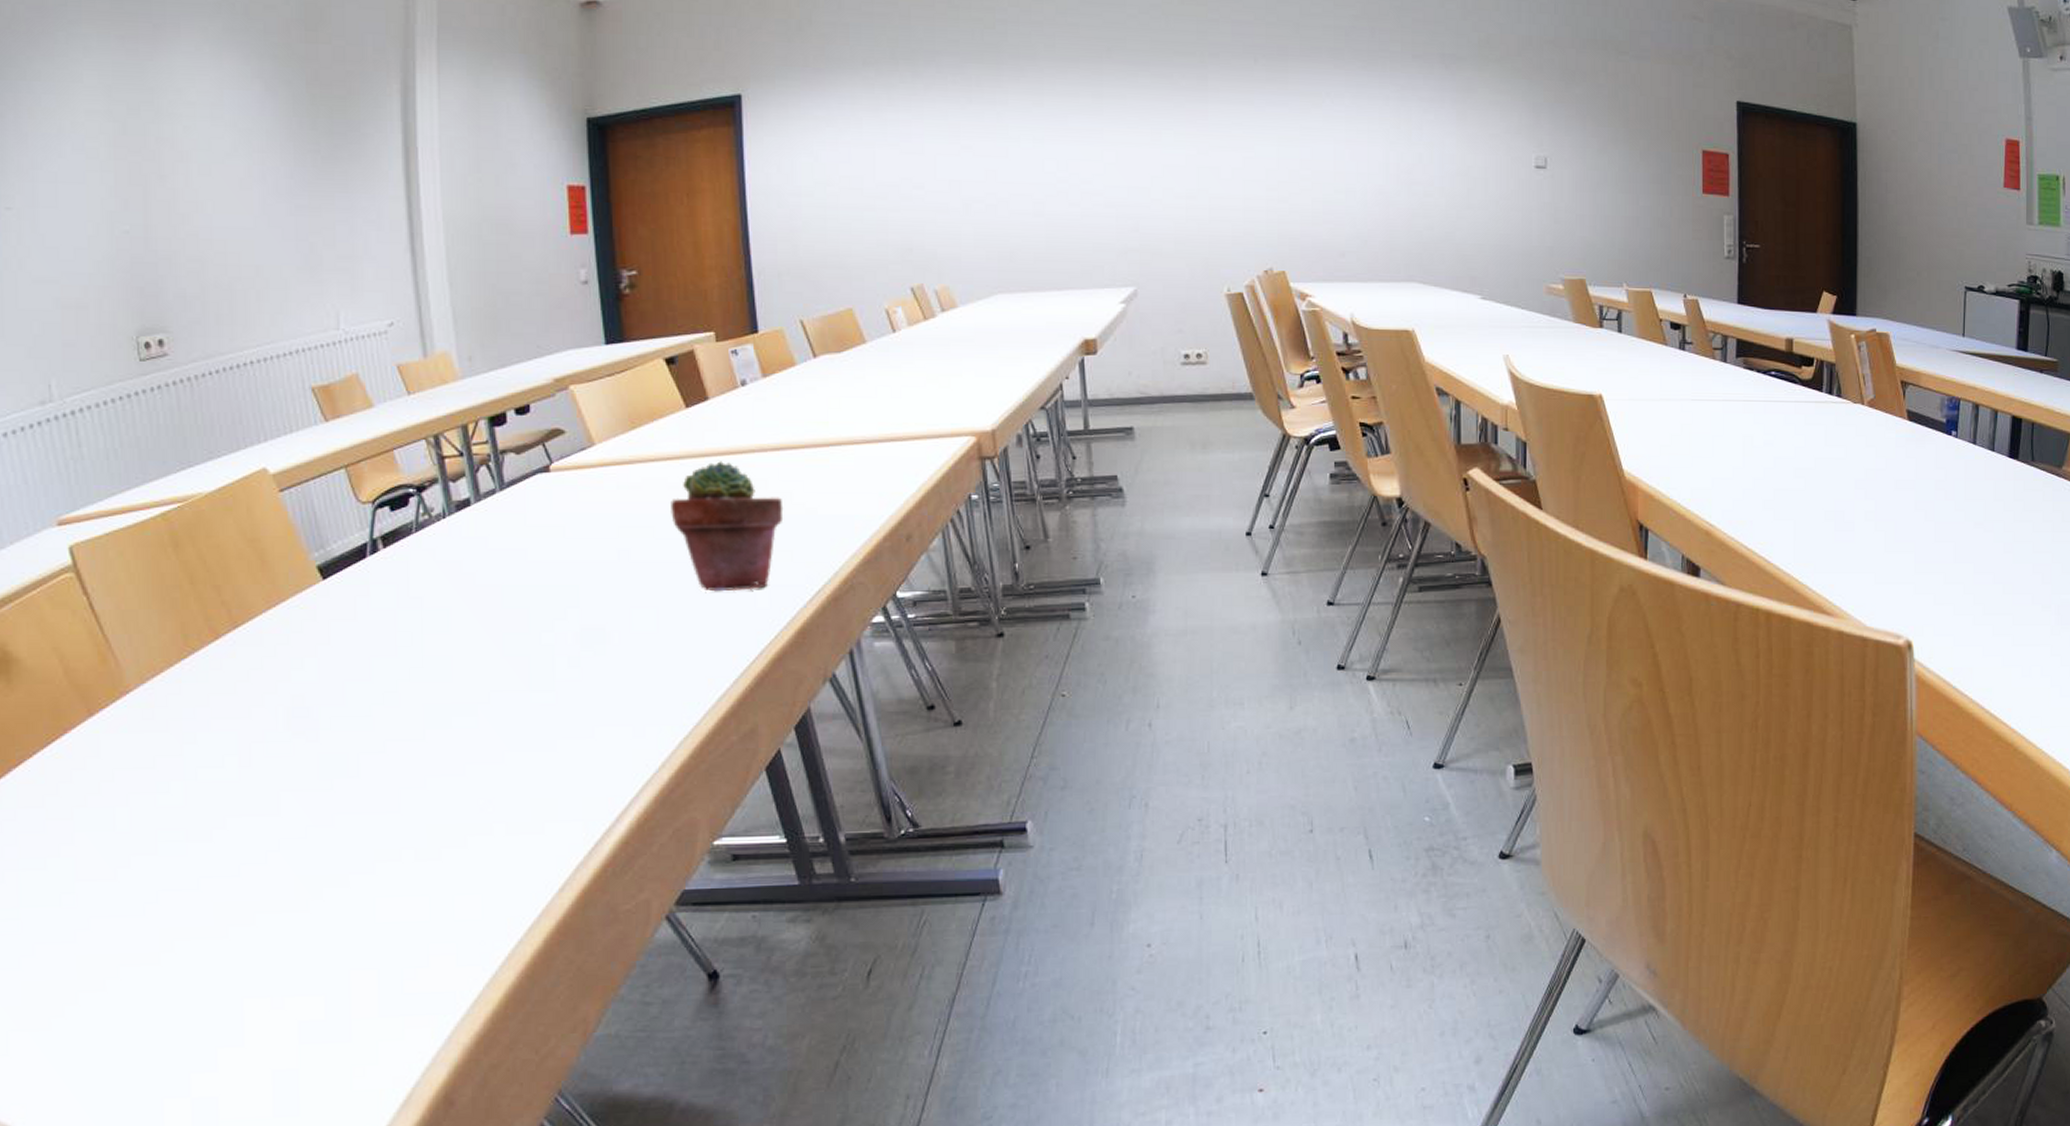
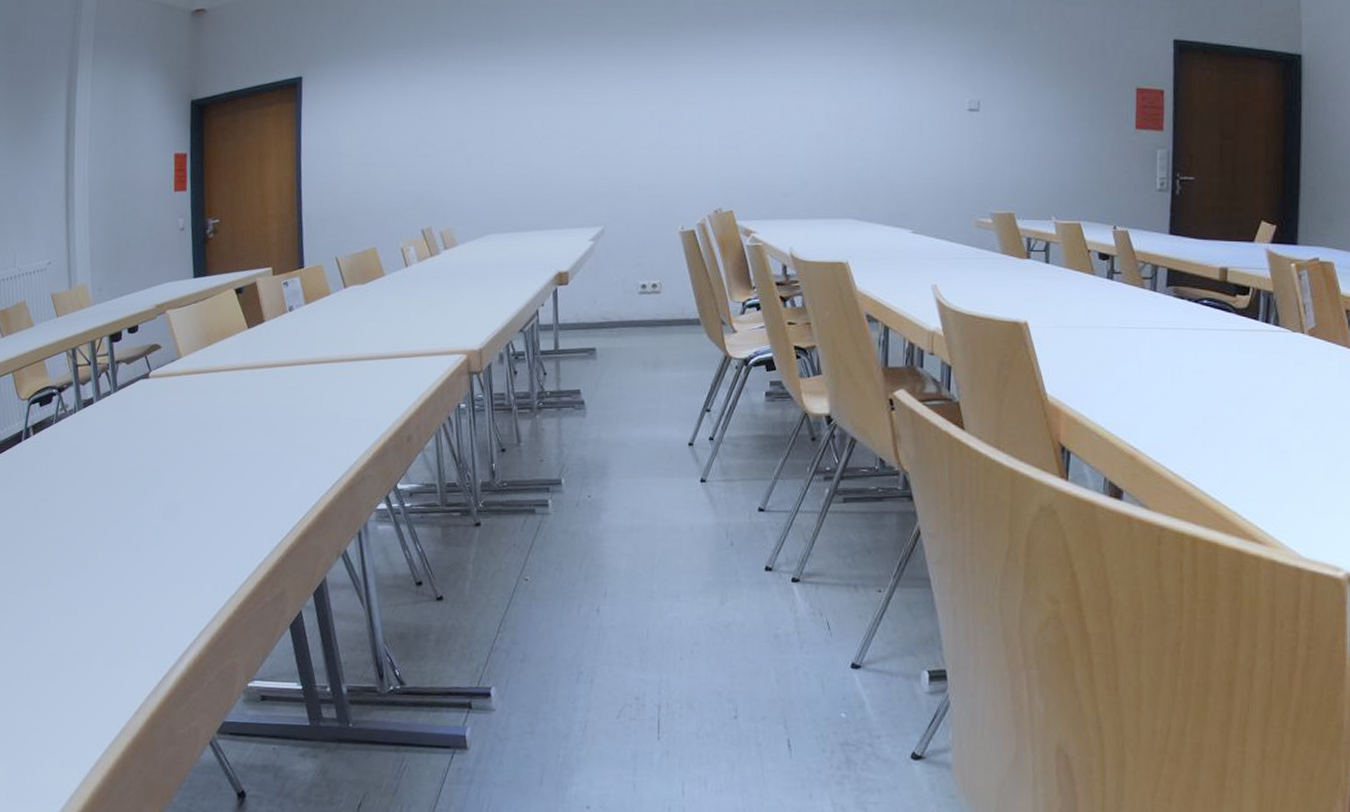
potted succulent: present [671,461,784,592] -> none [232,372,315,479]

